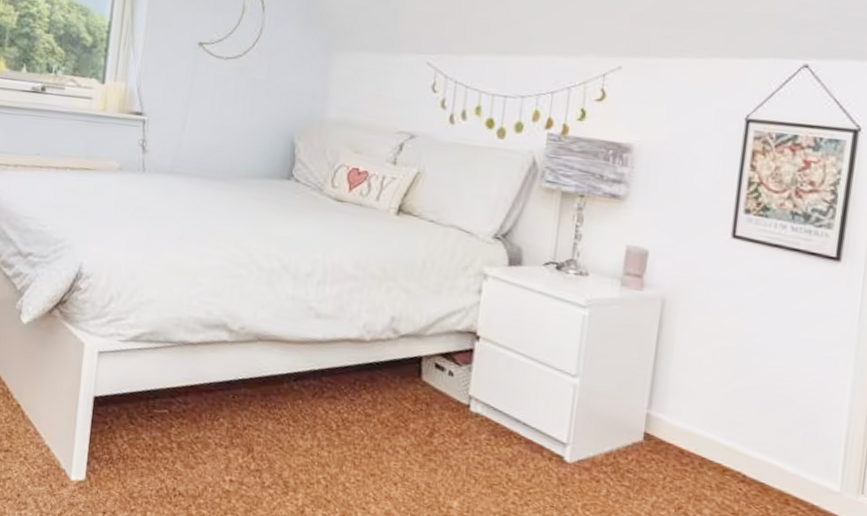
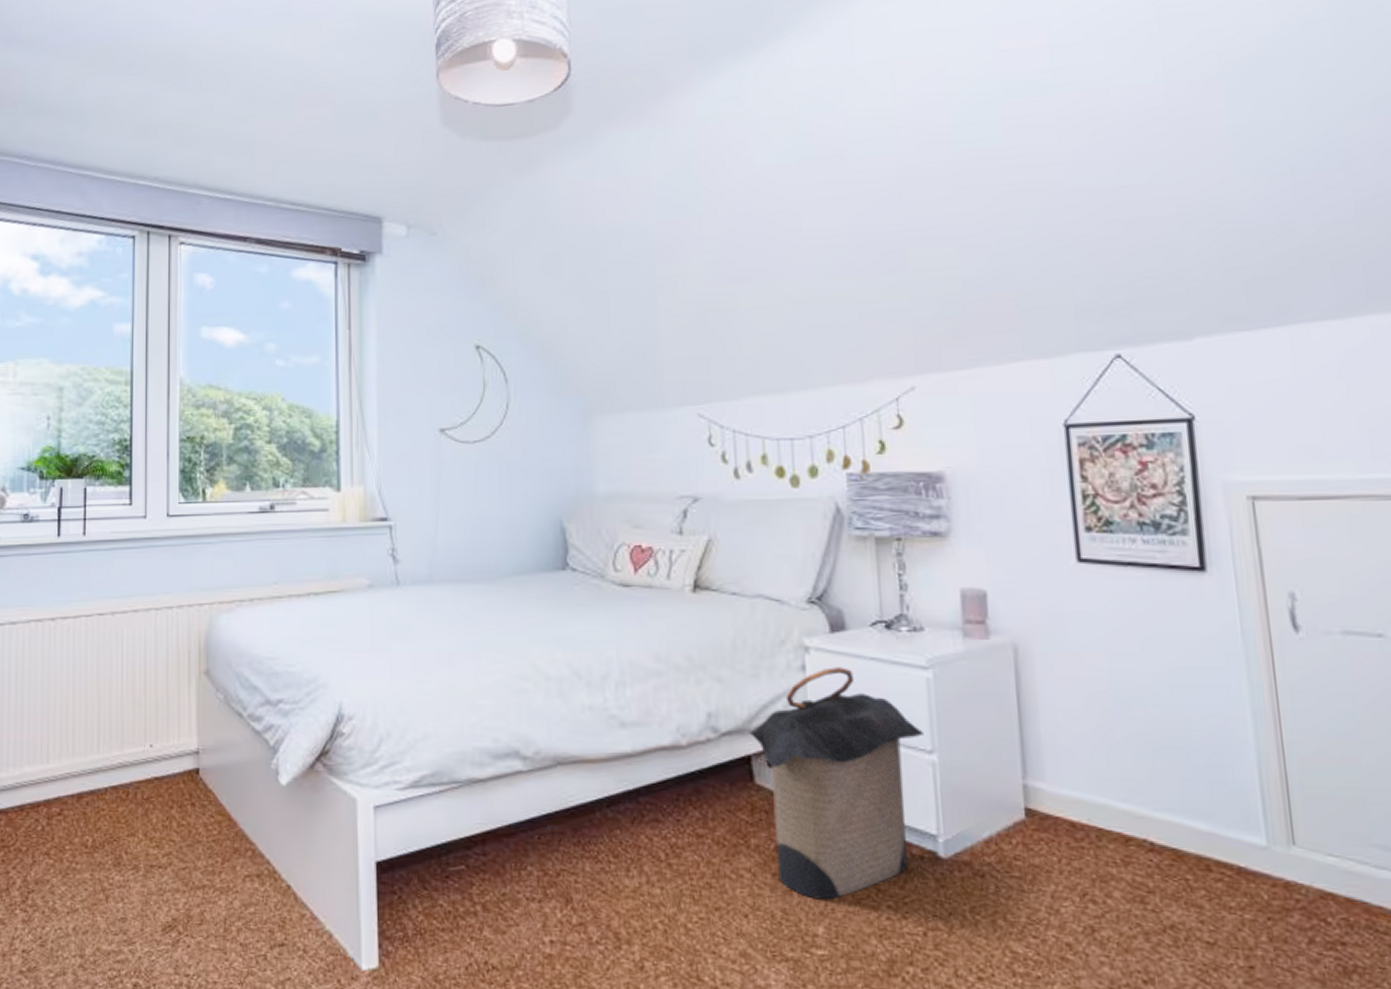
laundry hamper: none [423,294,572,482] -> present [748,667,924,900]

